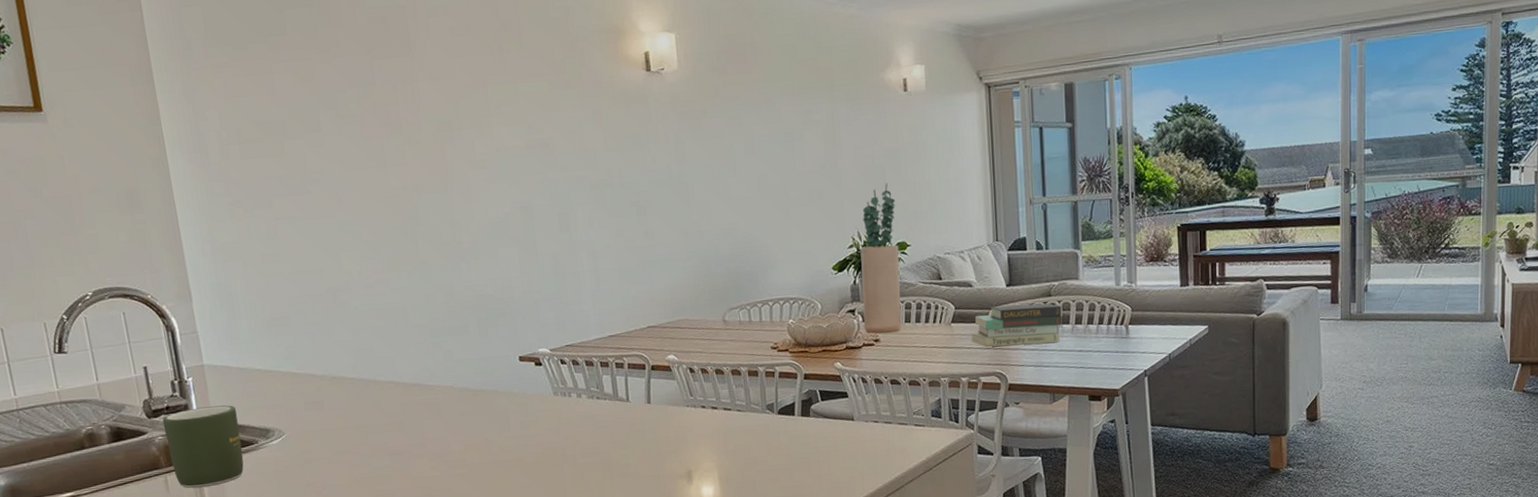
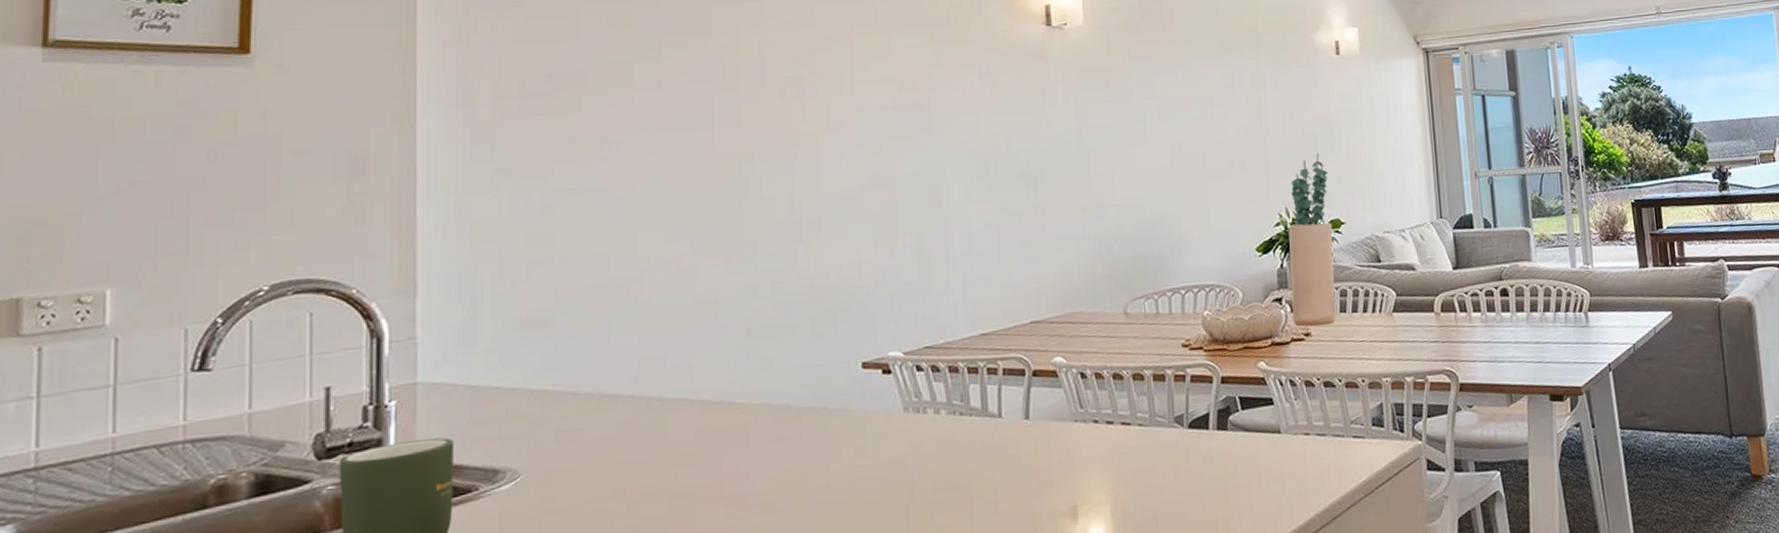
books: present [970,303,1063,347] -> none [1414,288,1517,340]

